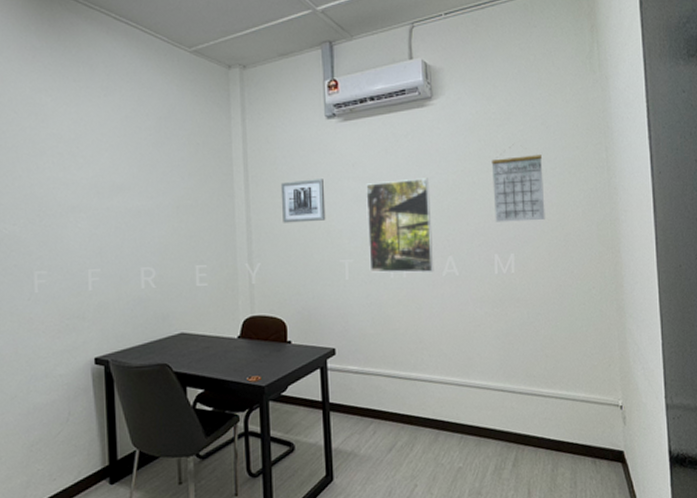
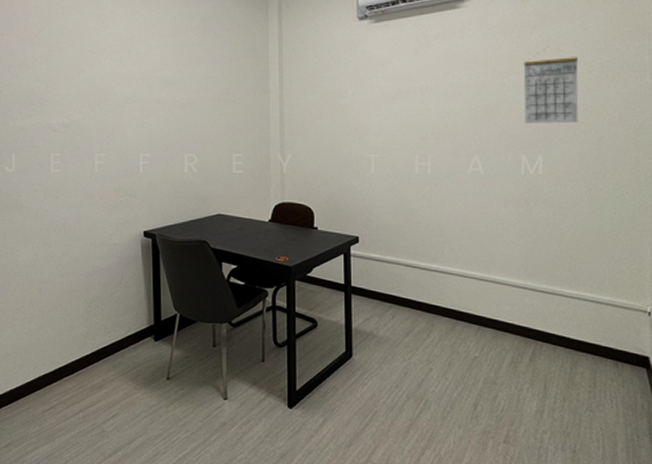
wall art: present [280,179,326,223] -> none [312,77,355,118]
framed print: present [366,178,434,273] -> none [394,78,459,170]

